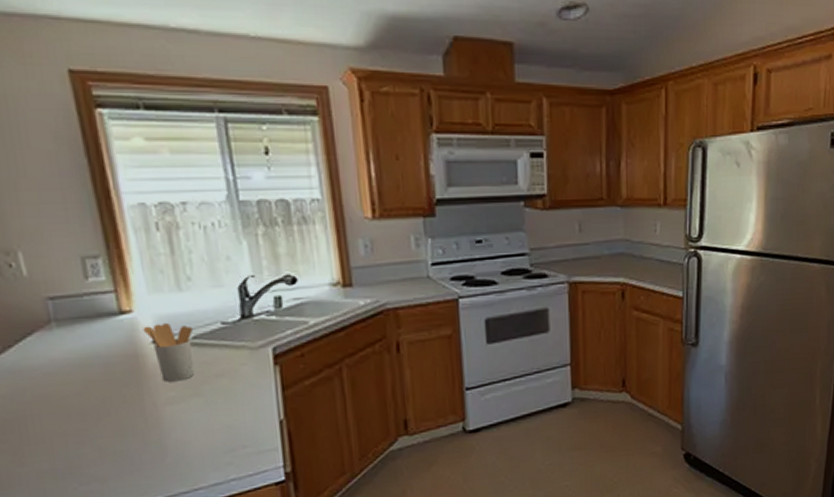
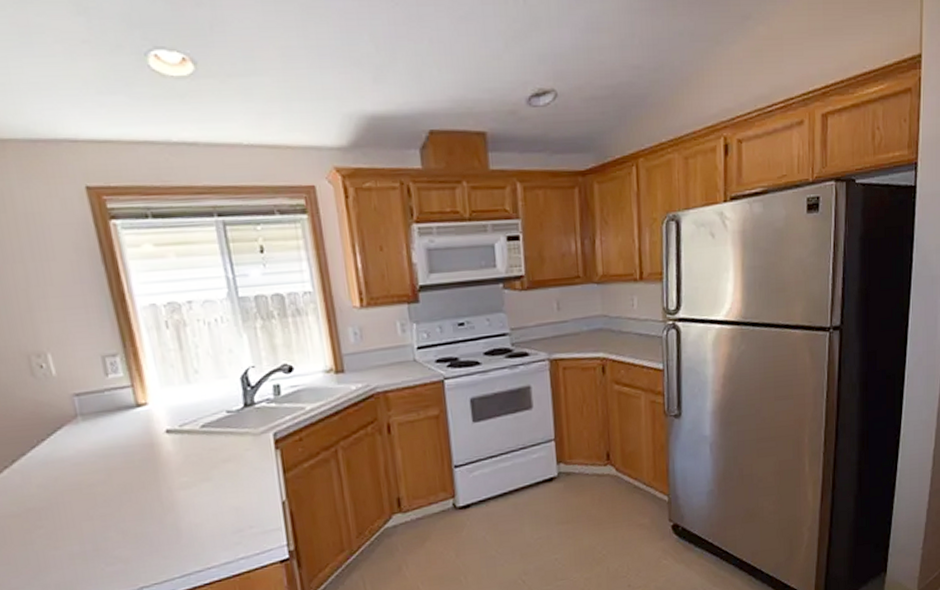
utensil holder: present [142,323,194,382] -> none [157,414,204,468]

